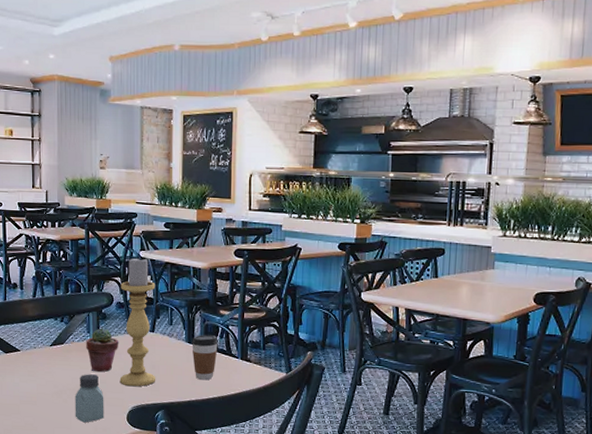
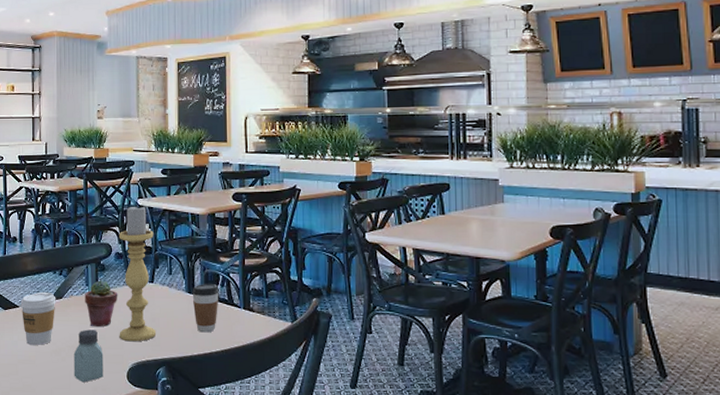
coffee cup: none [22,337,58,387] -> present [20,291,56,345]

